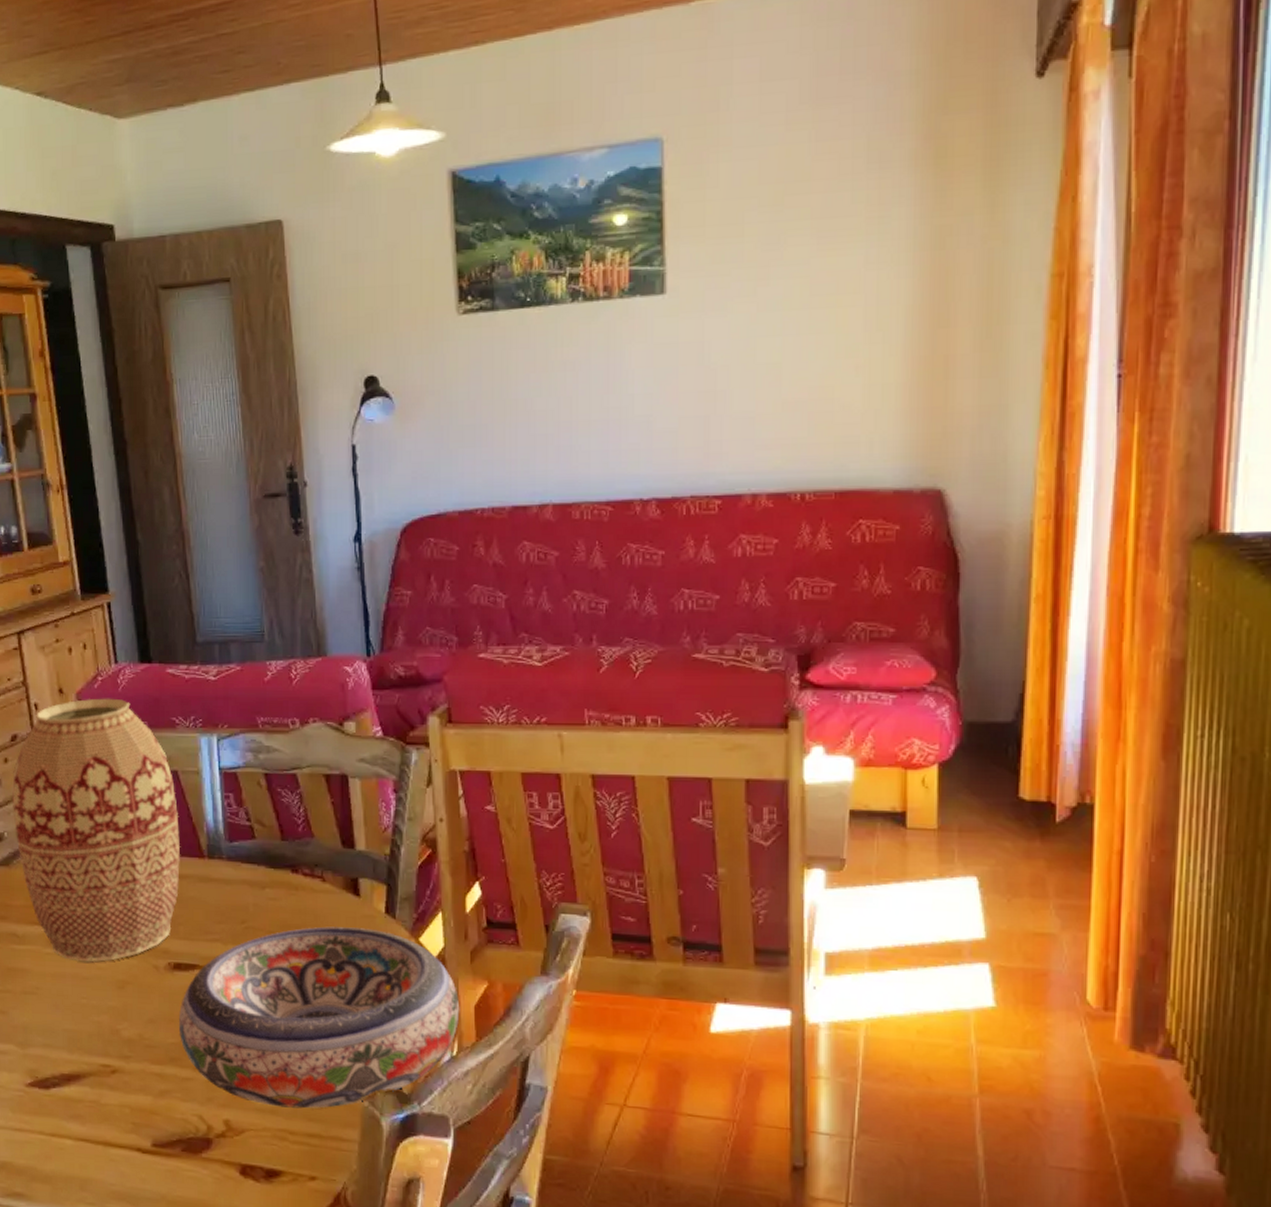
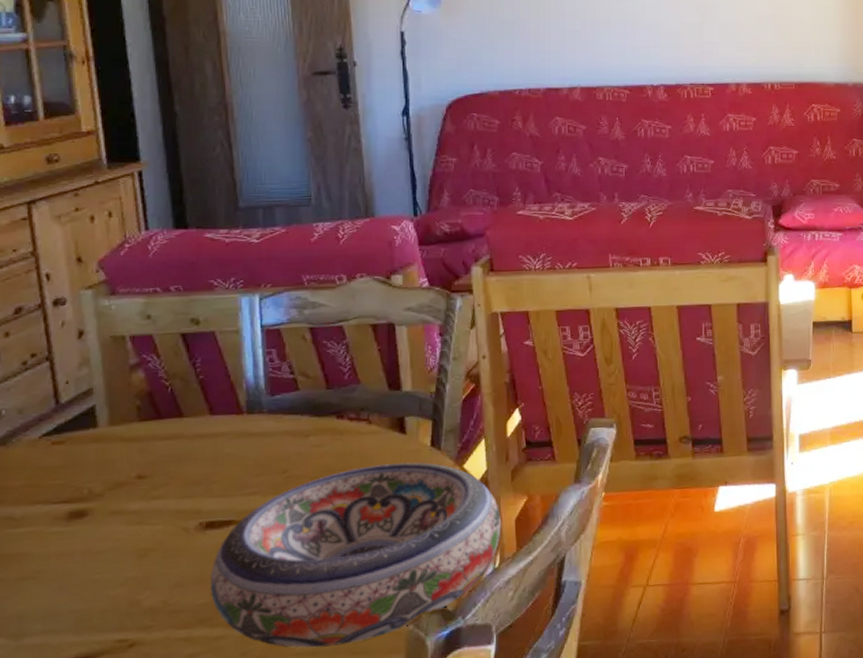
vase: present [11,698,181,962] -> none [12,264,217,536]

